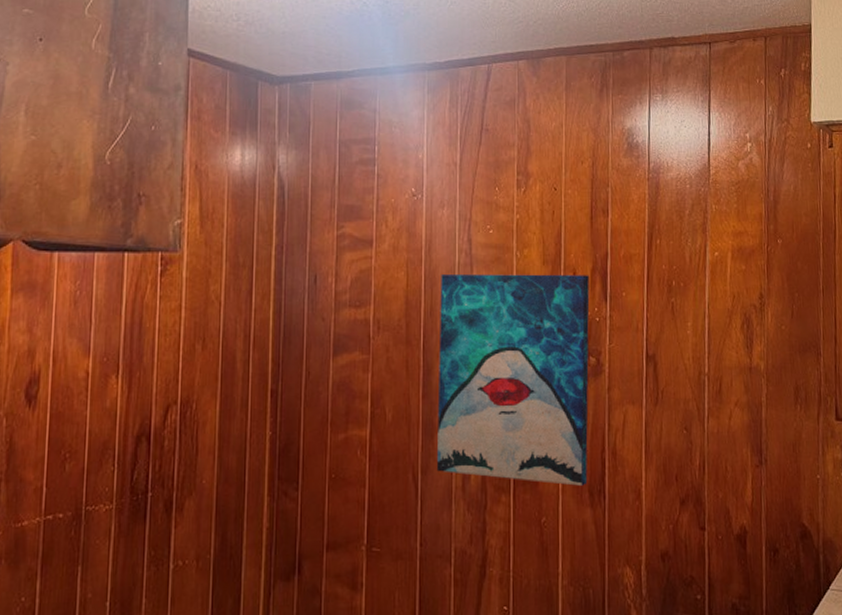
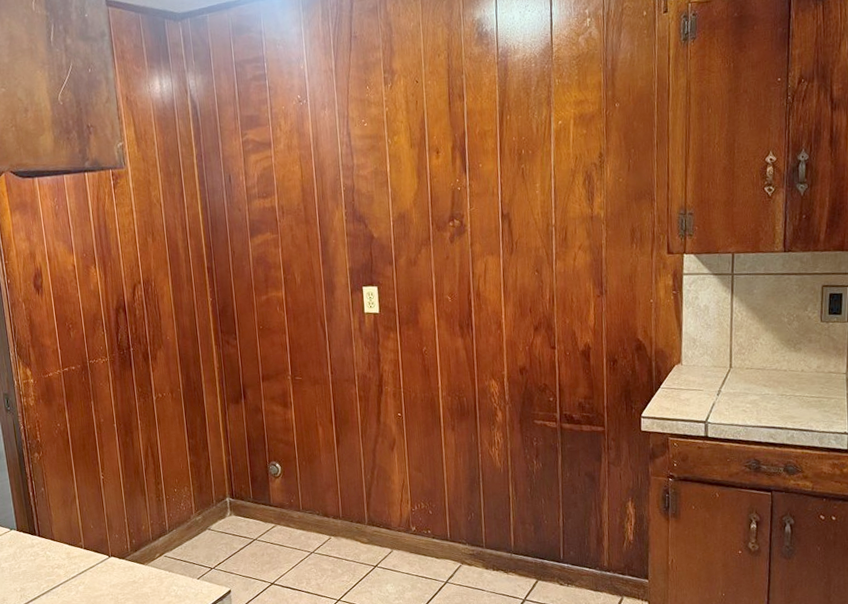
wall art: present [436,274,590,486] -> none [328,152,458,322]

